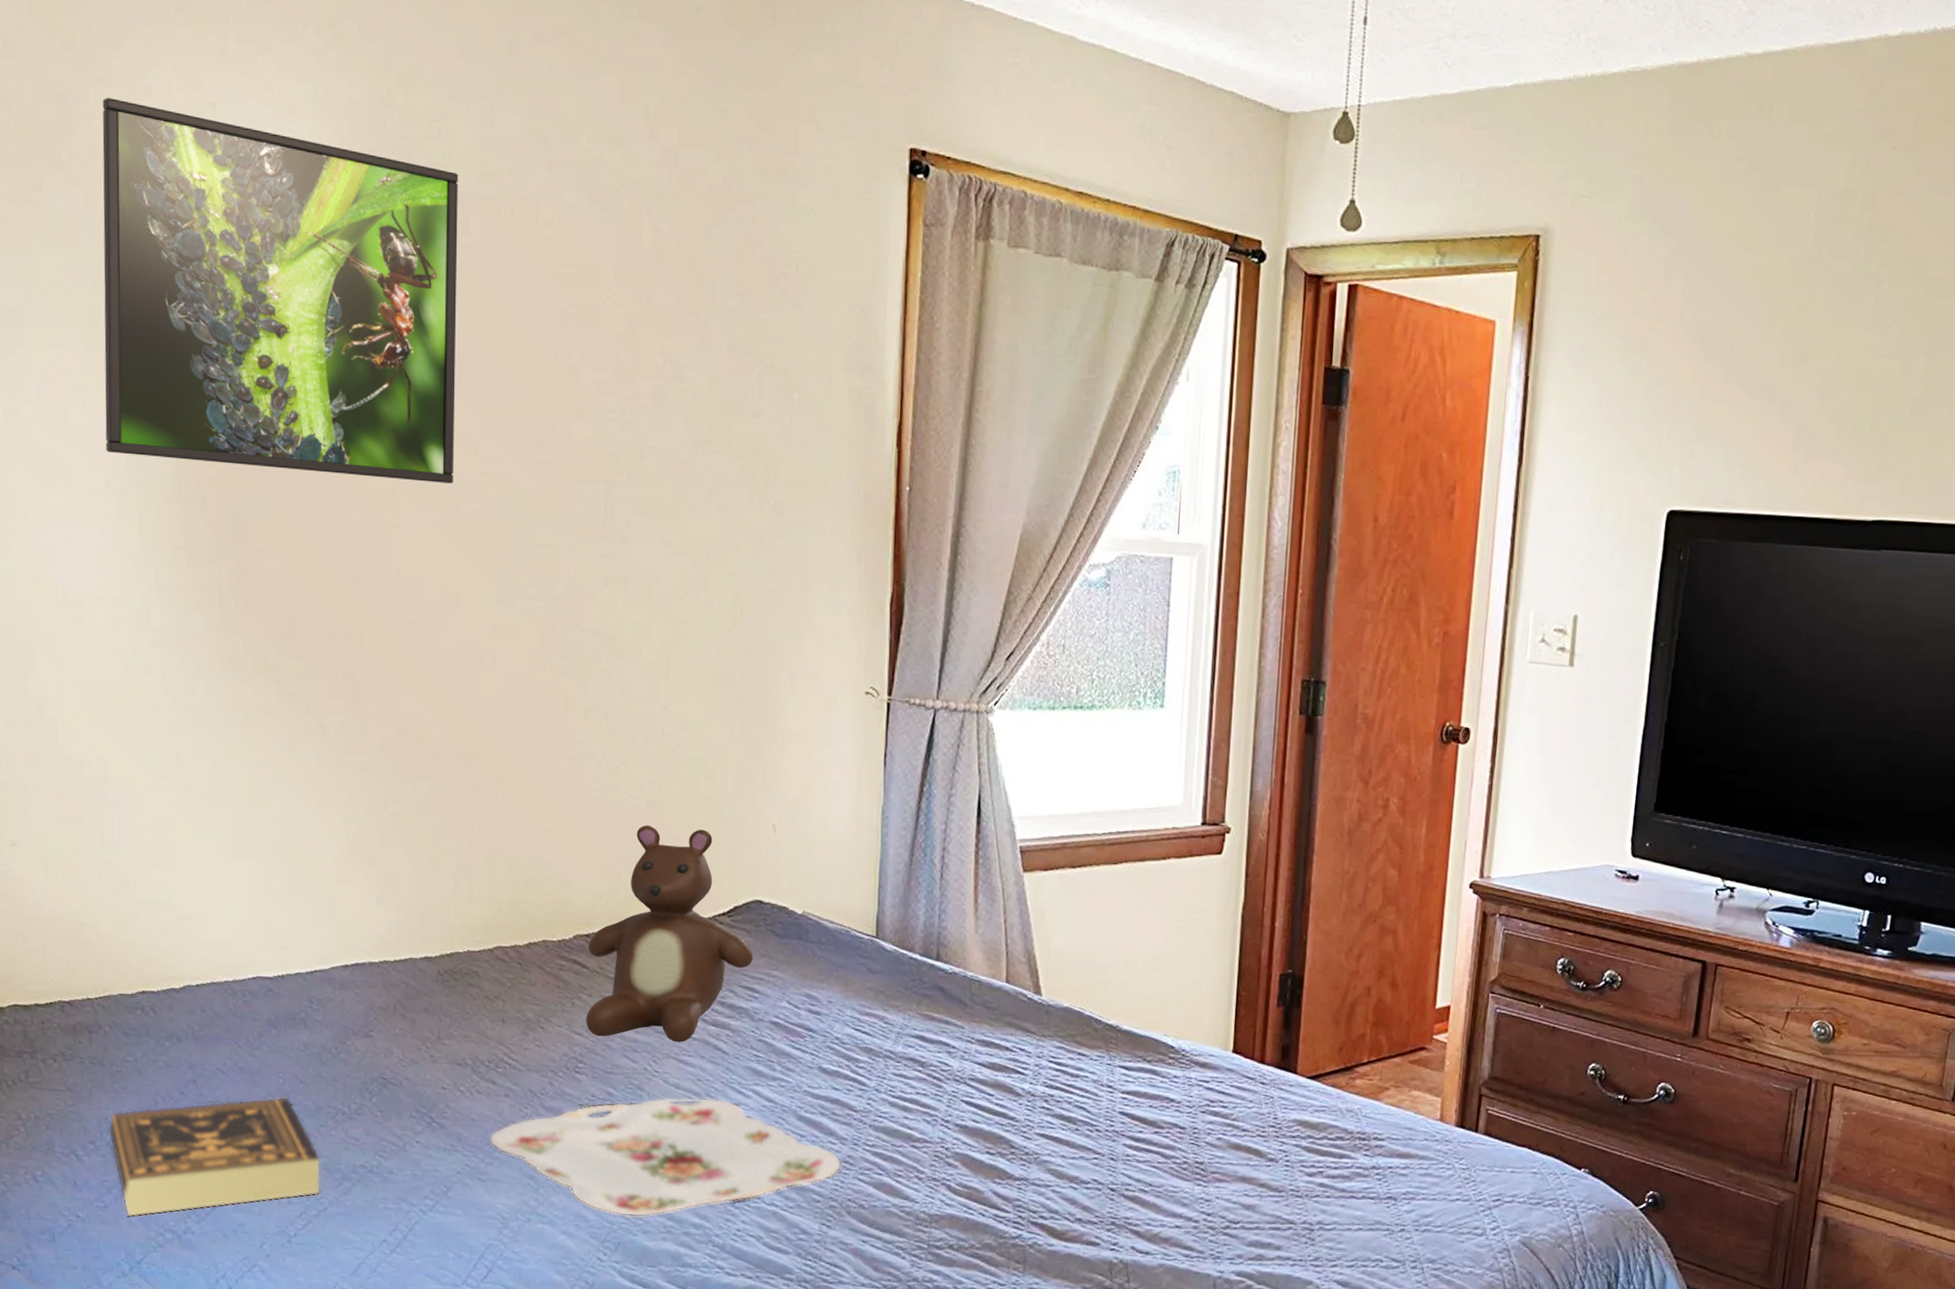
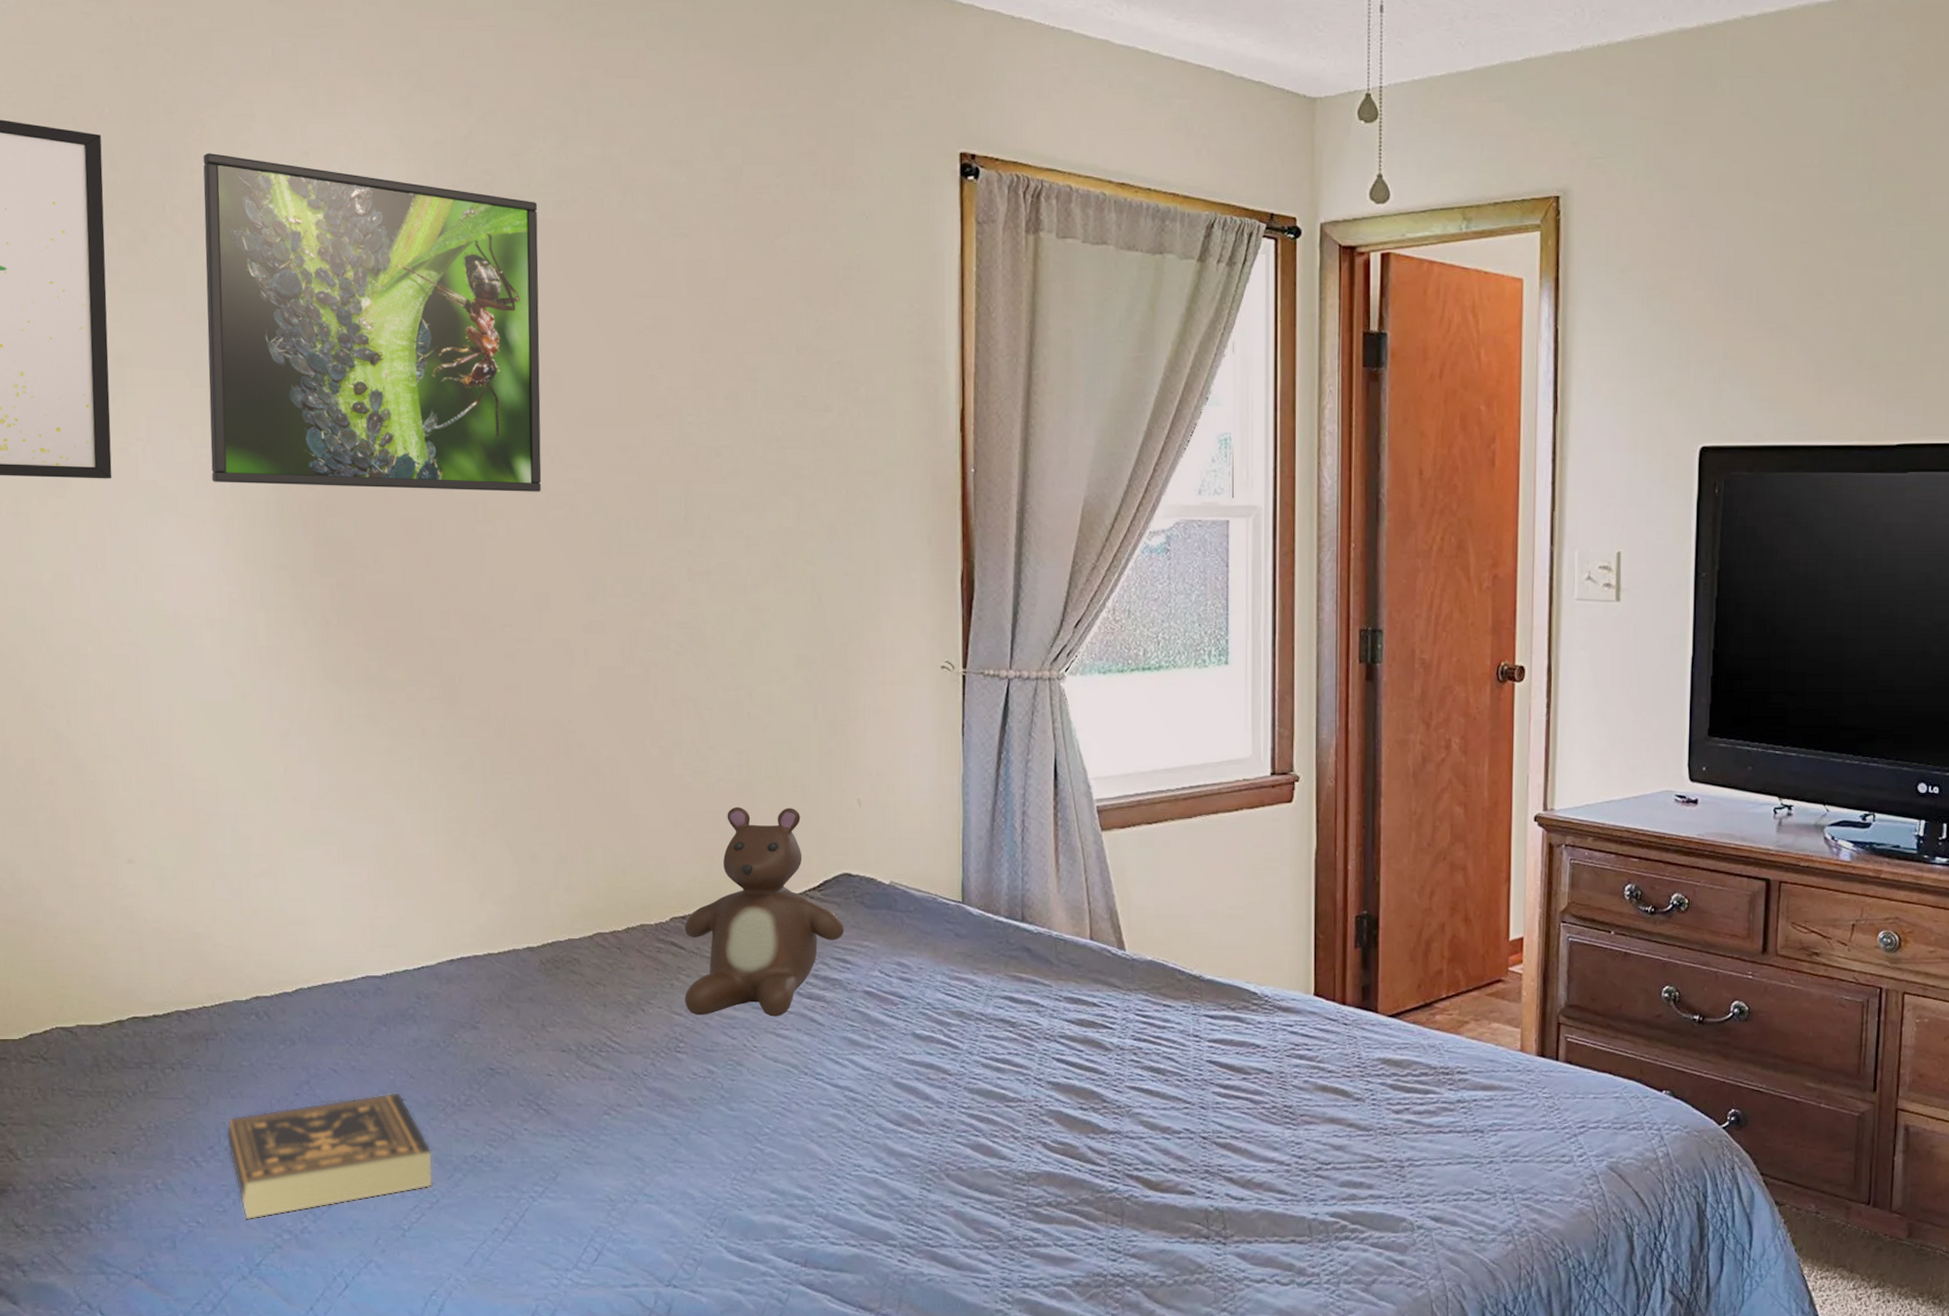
serving tray: present [489,1097,842,1217] -> none [595,1069,939,1192]

